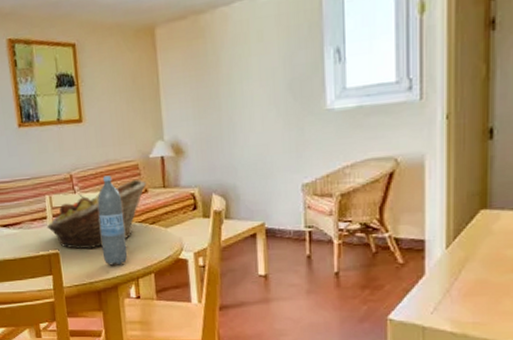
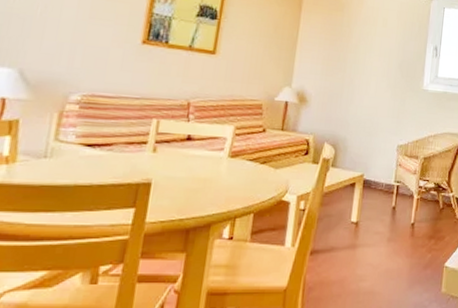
fruit basket: present [46,180,146,250] -> none [144,118,266,183]
water bottle: present [97,175,128,266] -> none [202,109,238,202]

